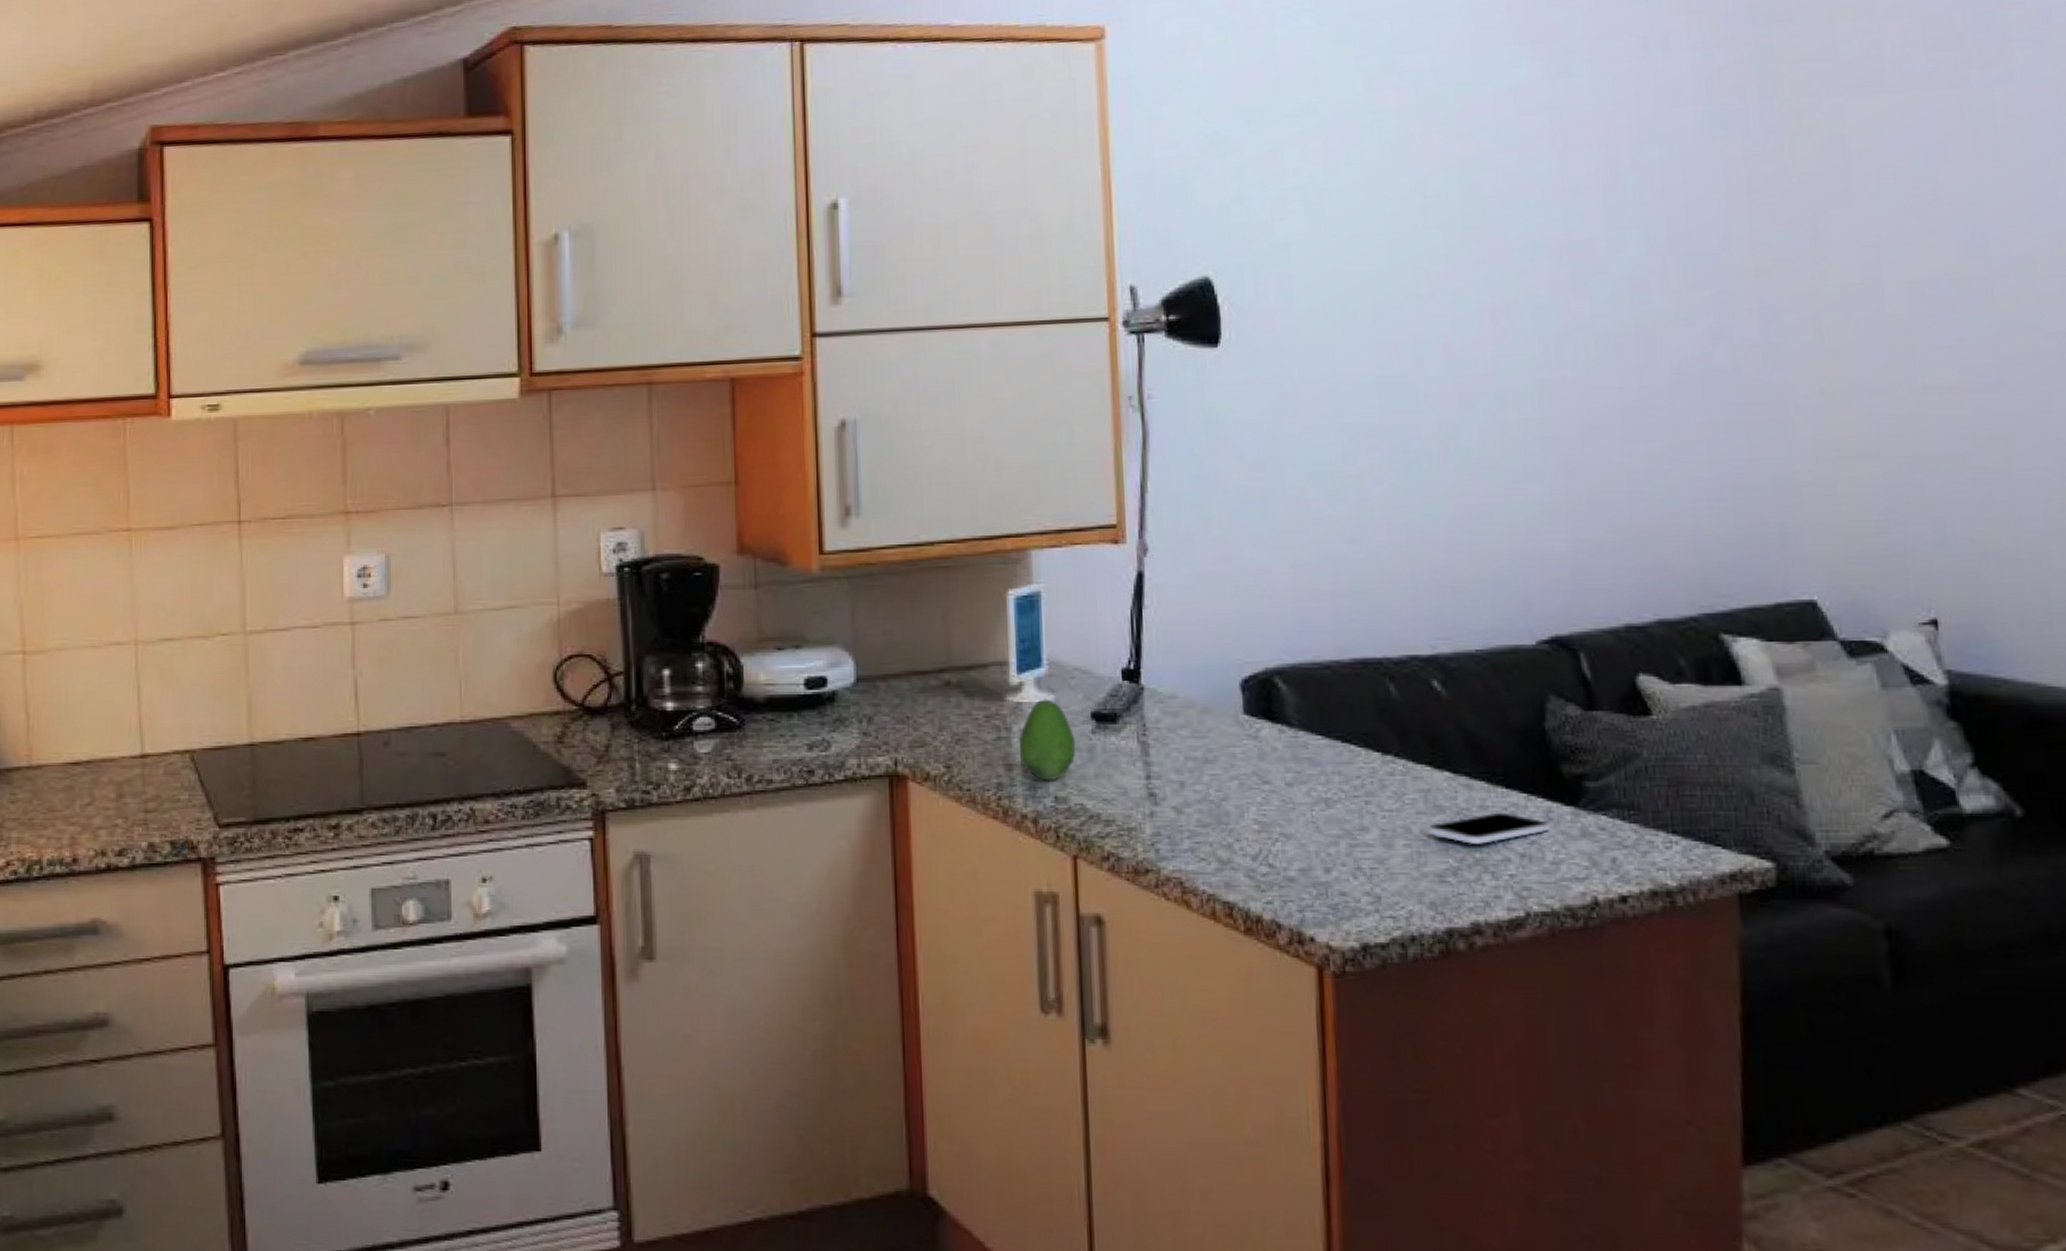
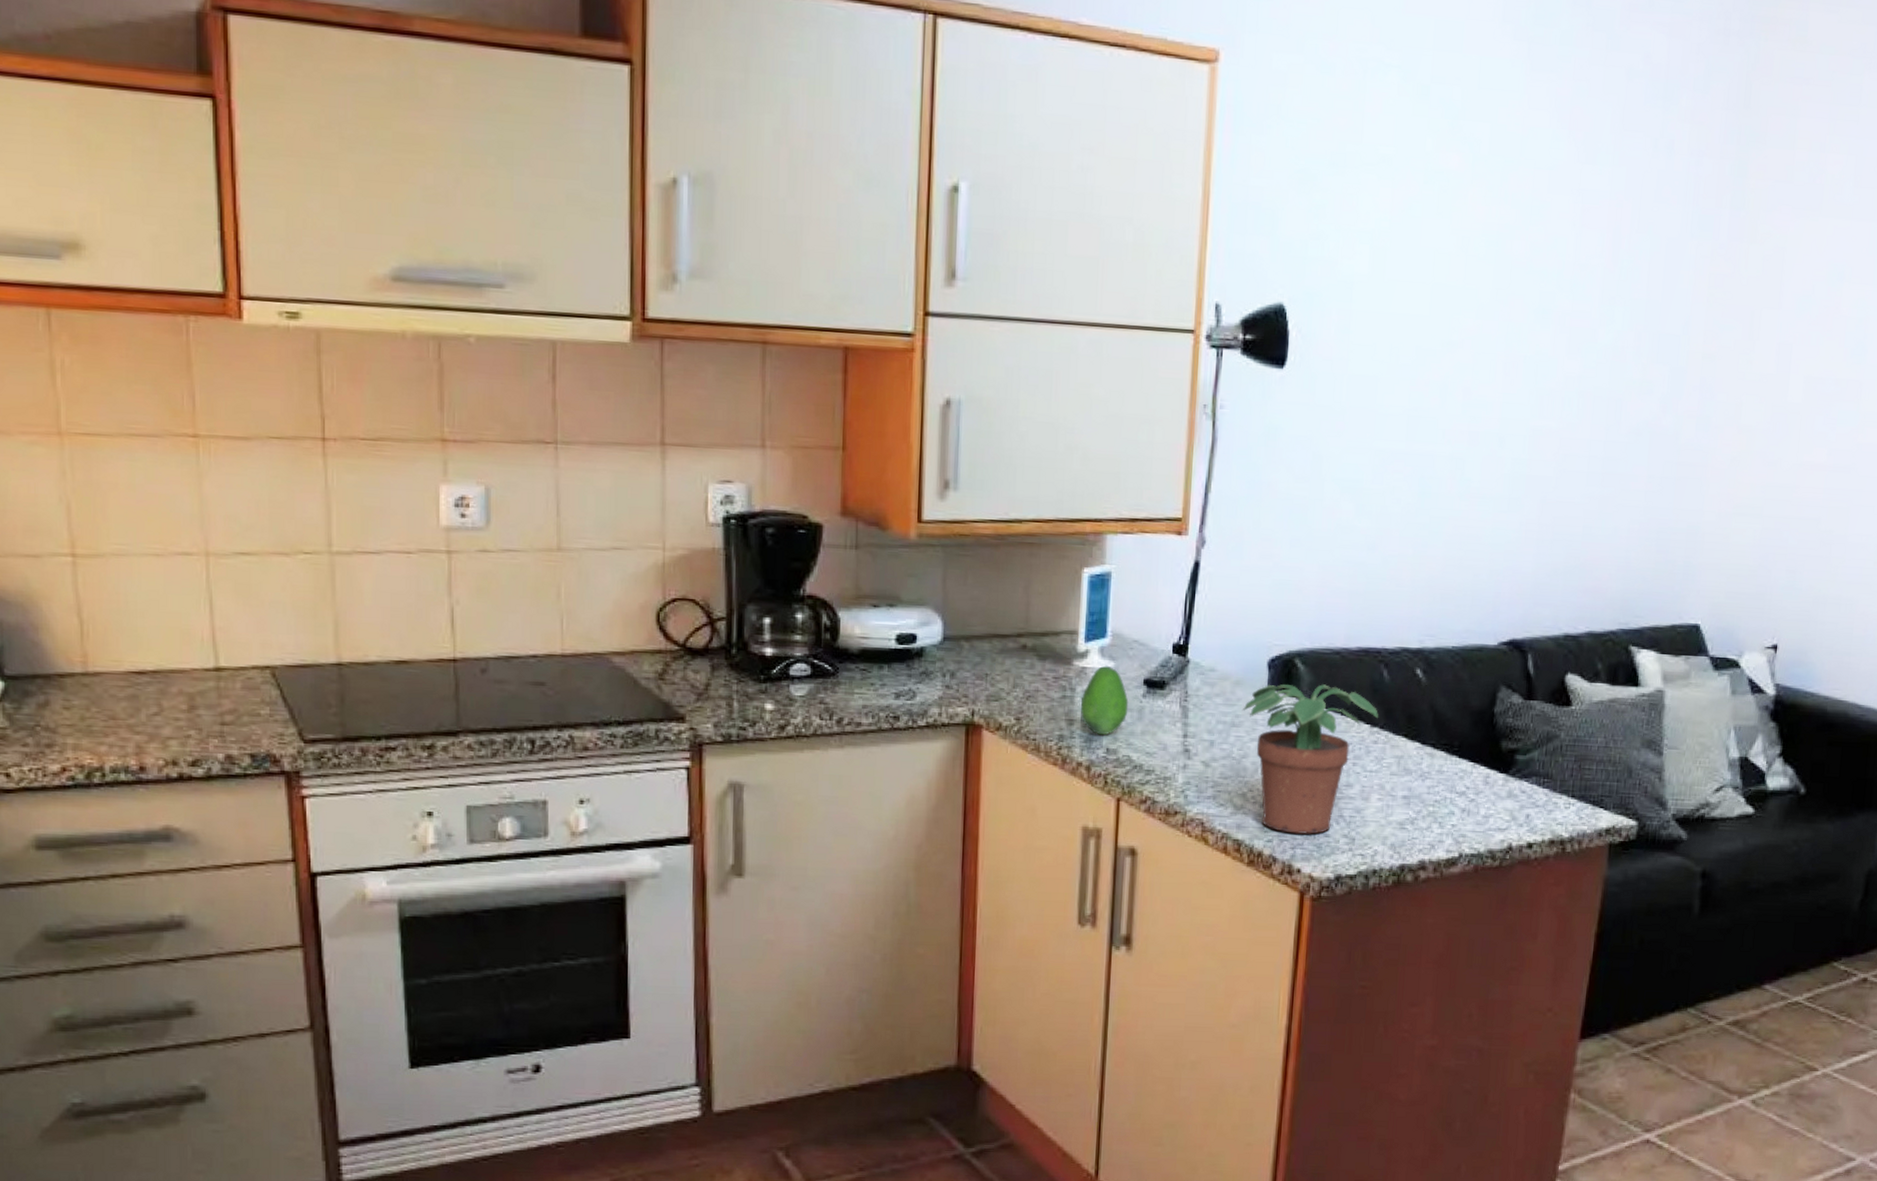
potted plant: none [1216,706,1390,894] -> present [1243,684,1378,835]
smartphone: present [1428,812,1550,844] -> none [1397,776,1486,800]

